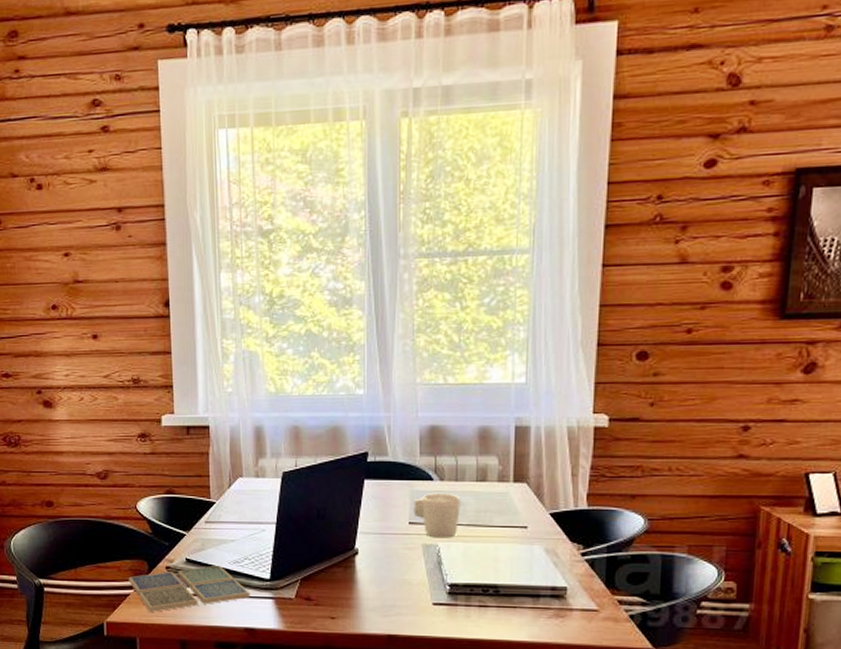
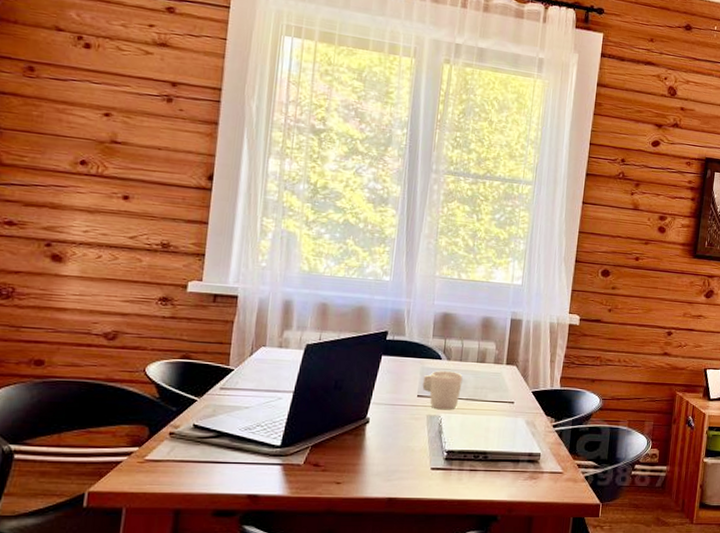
drink coaster: present [128,565,251,612] -> none [123,431,259,480]

